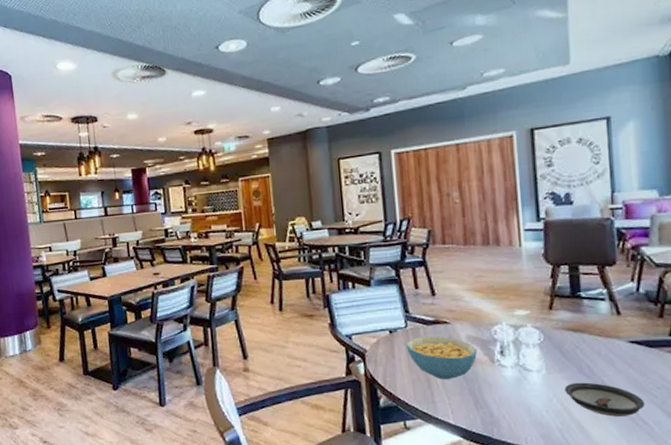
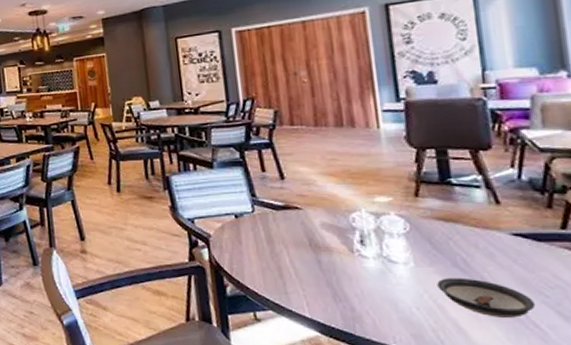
cereal bowl: present [406,336,477,379] -> none [254,221,334,269]

